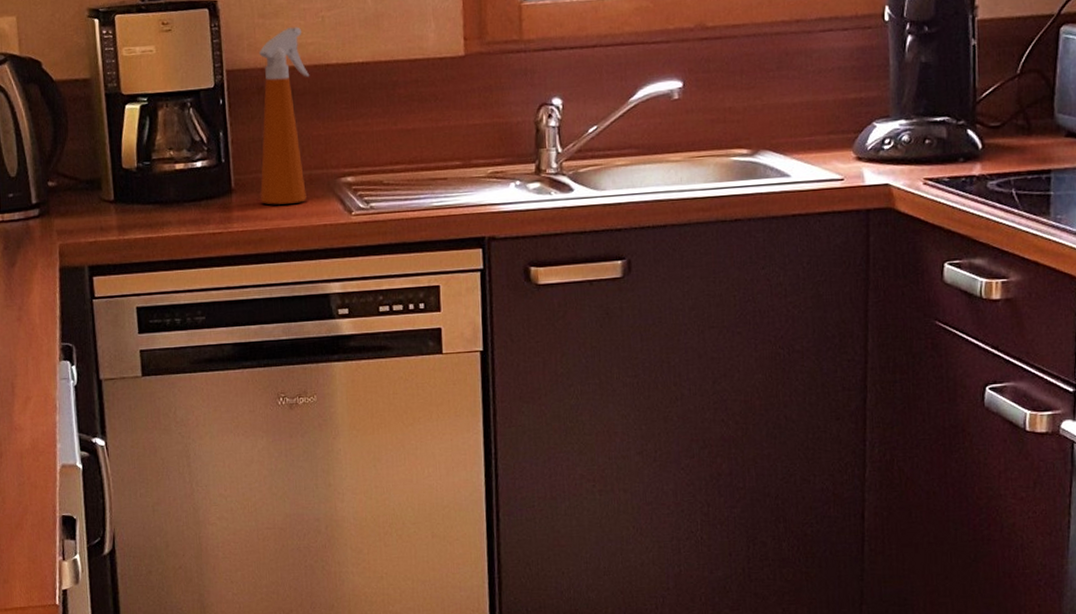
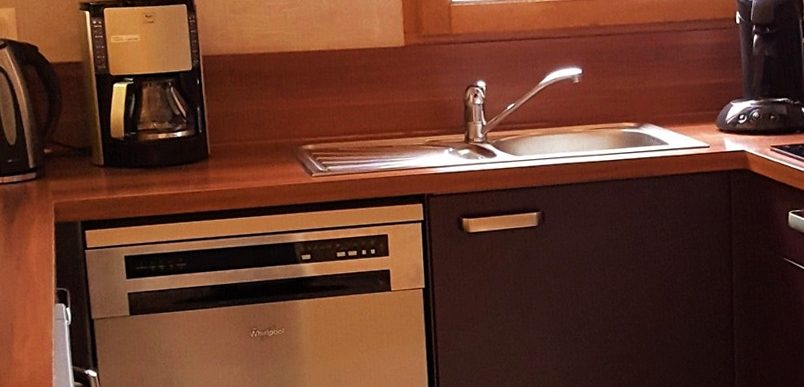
spray bottle: present [259,27,310,205] -> none [231,20,275,169]

